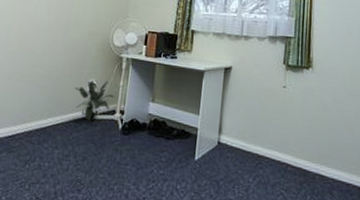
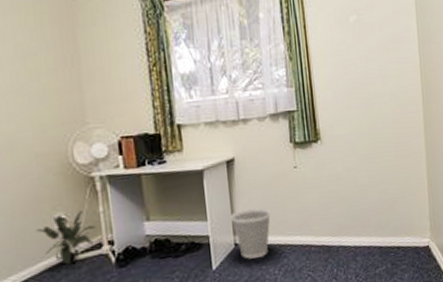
wastebasket: none [218,113,256,161] -> present [230,208,272,259]

